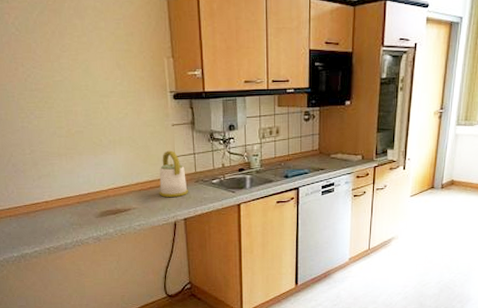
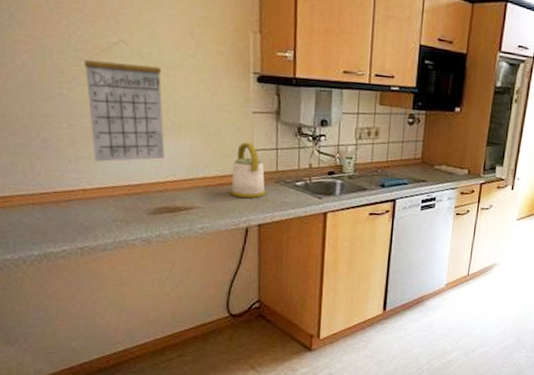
calendar: none [37,78,105,178] -> present [84,40,165,162]

